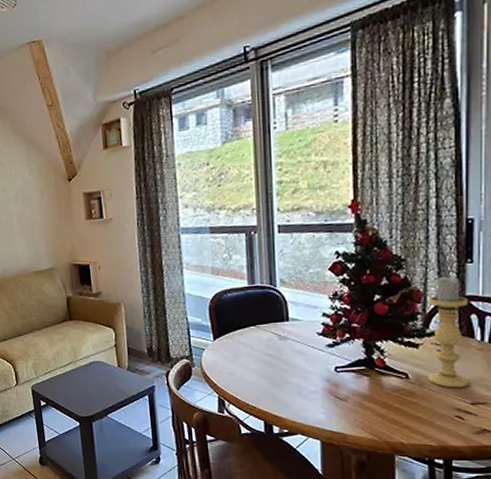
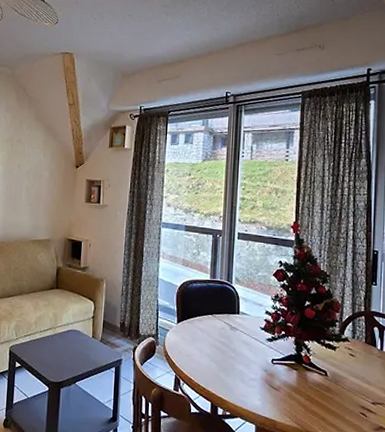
candle holder: present [427,275,469,388] -> none [341,293,372,389]

